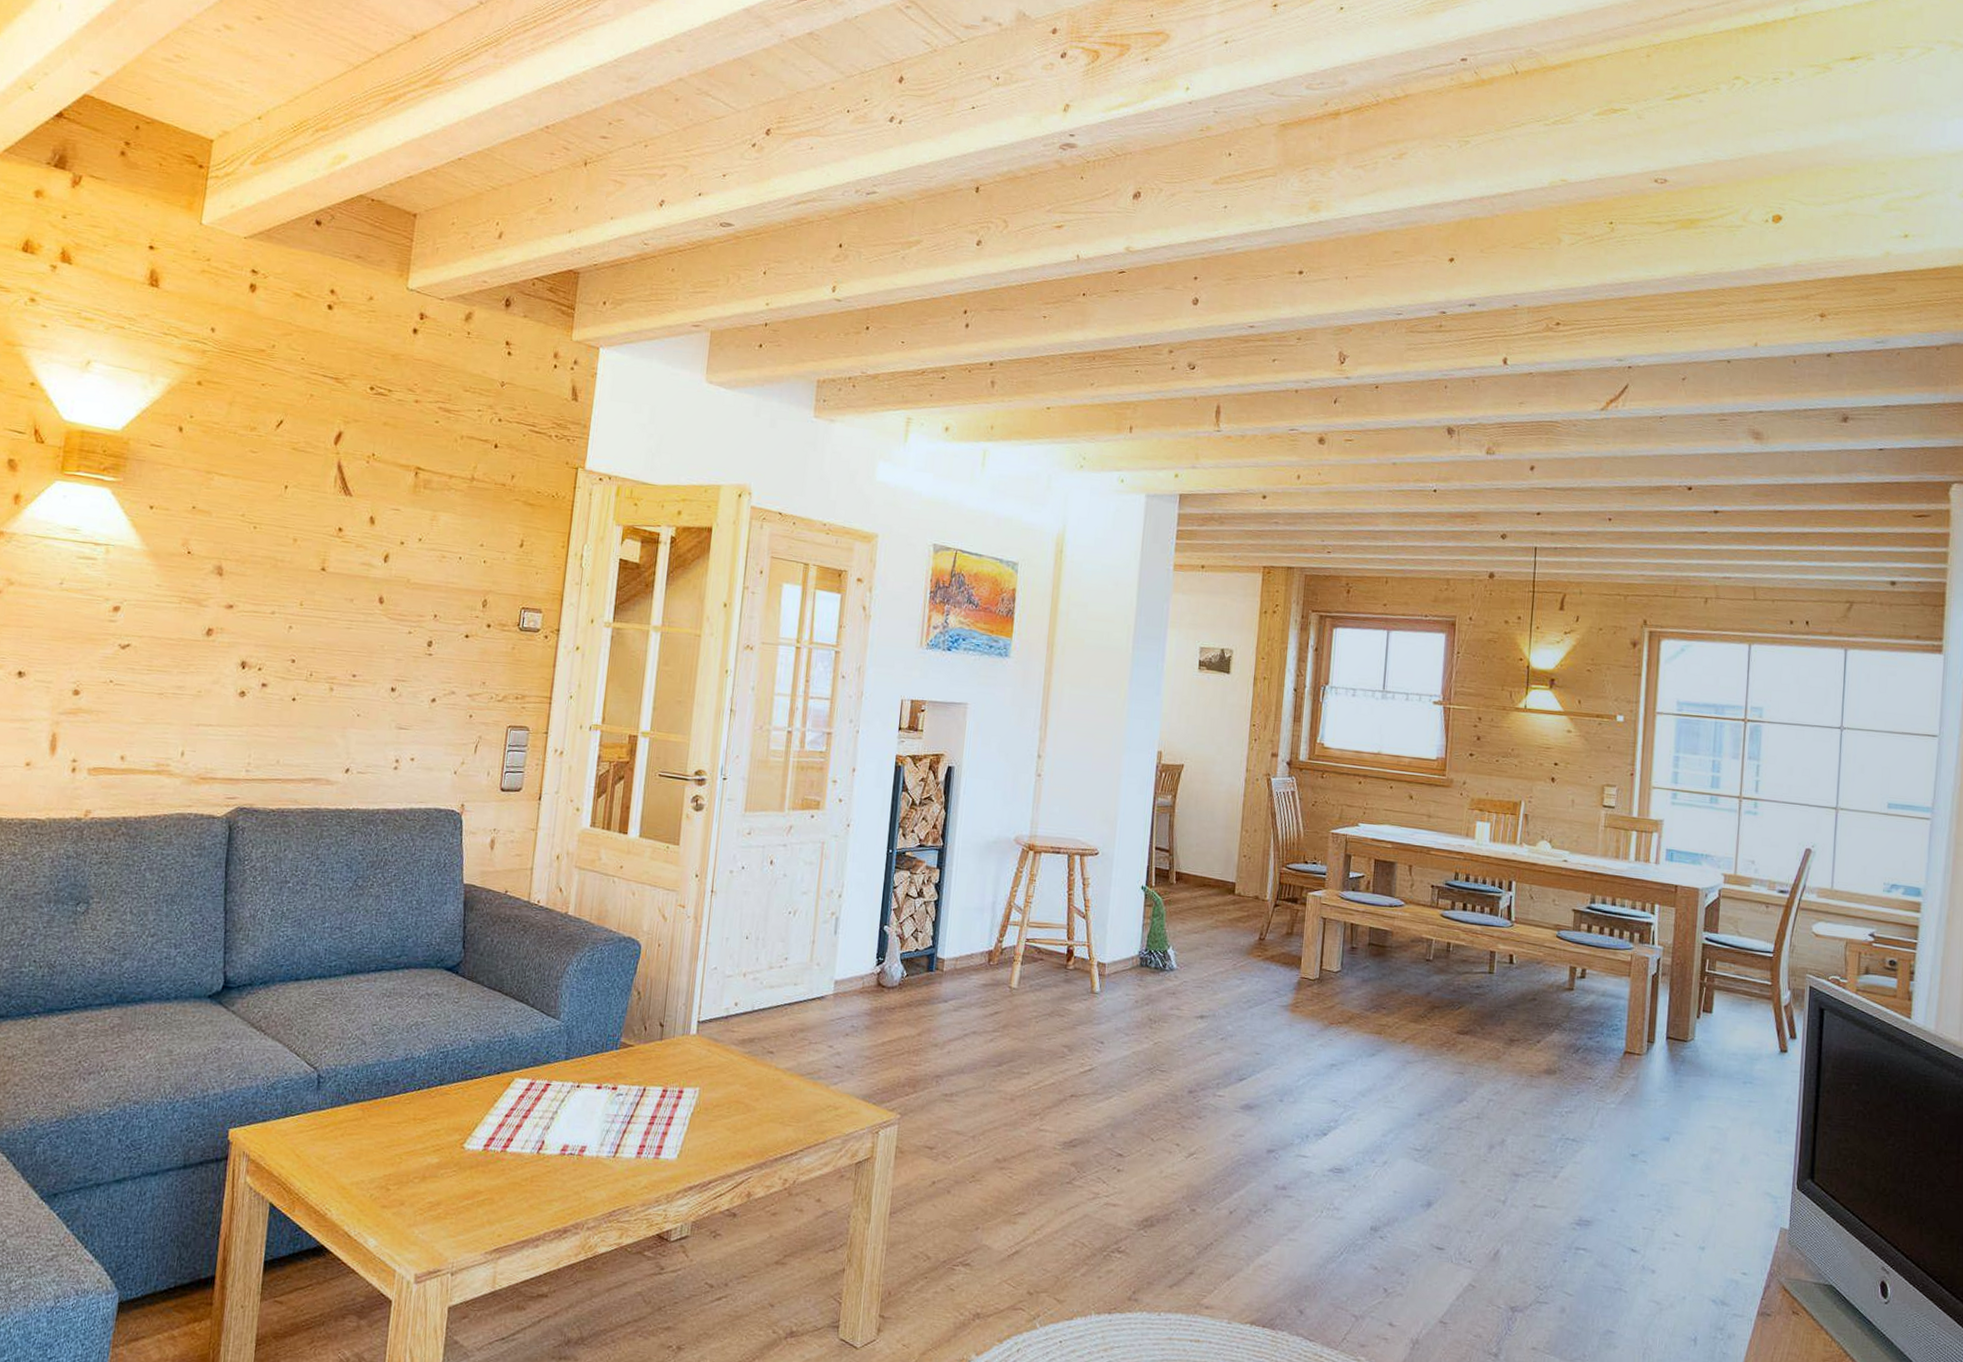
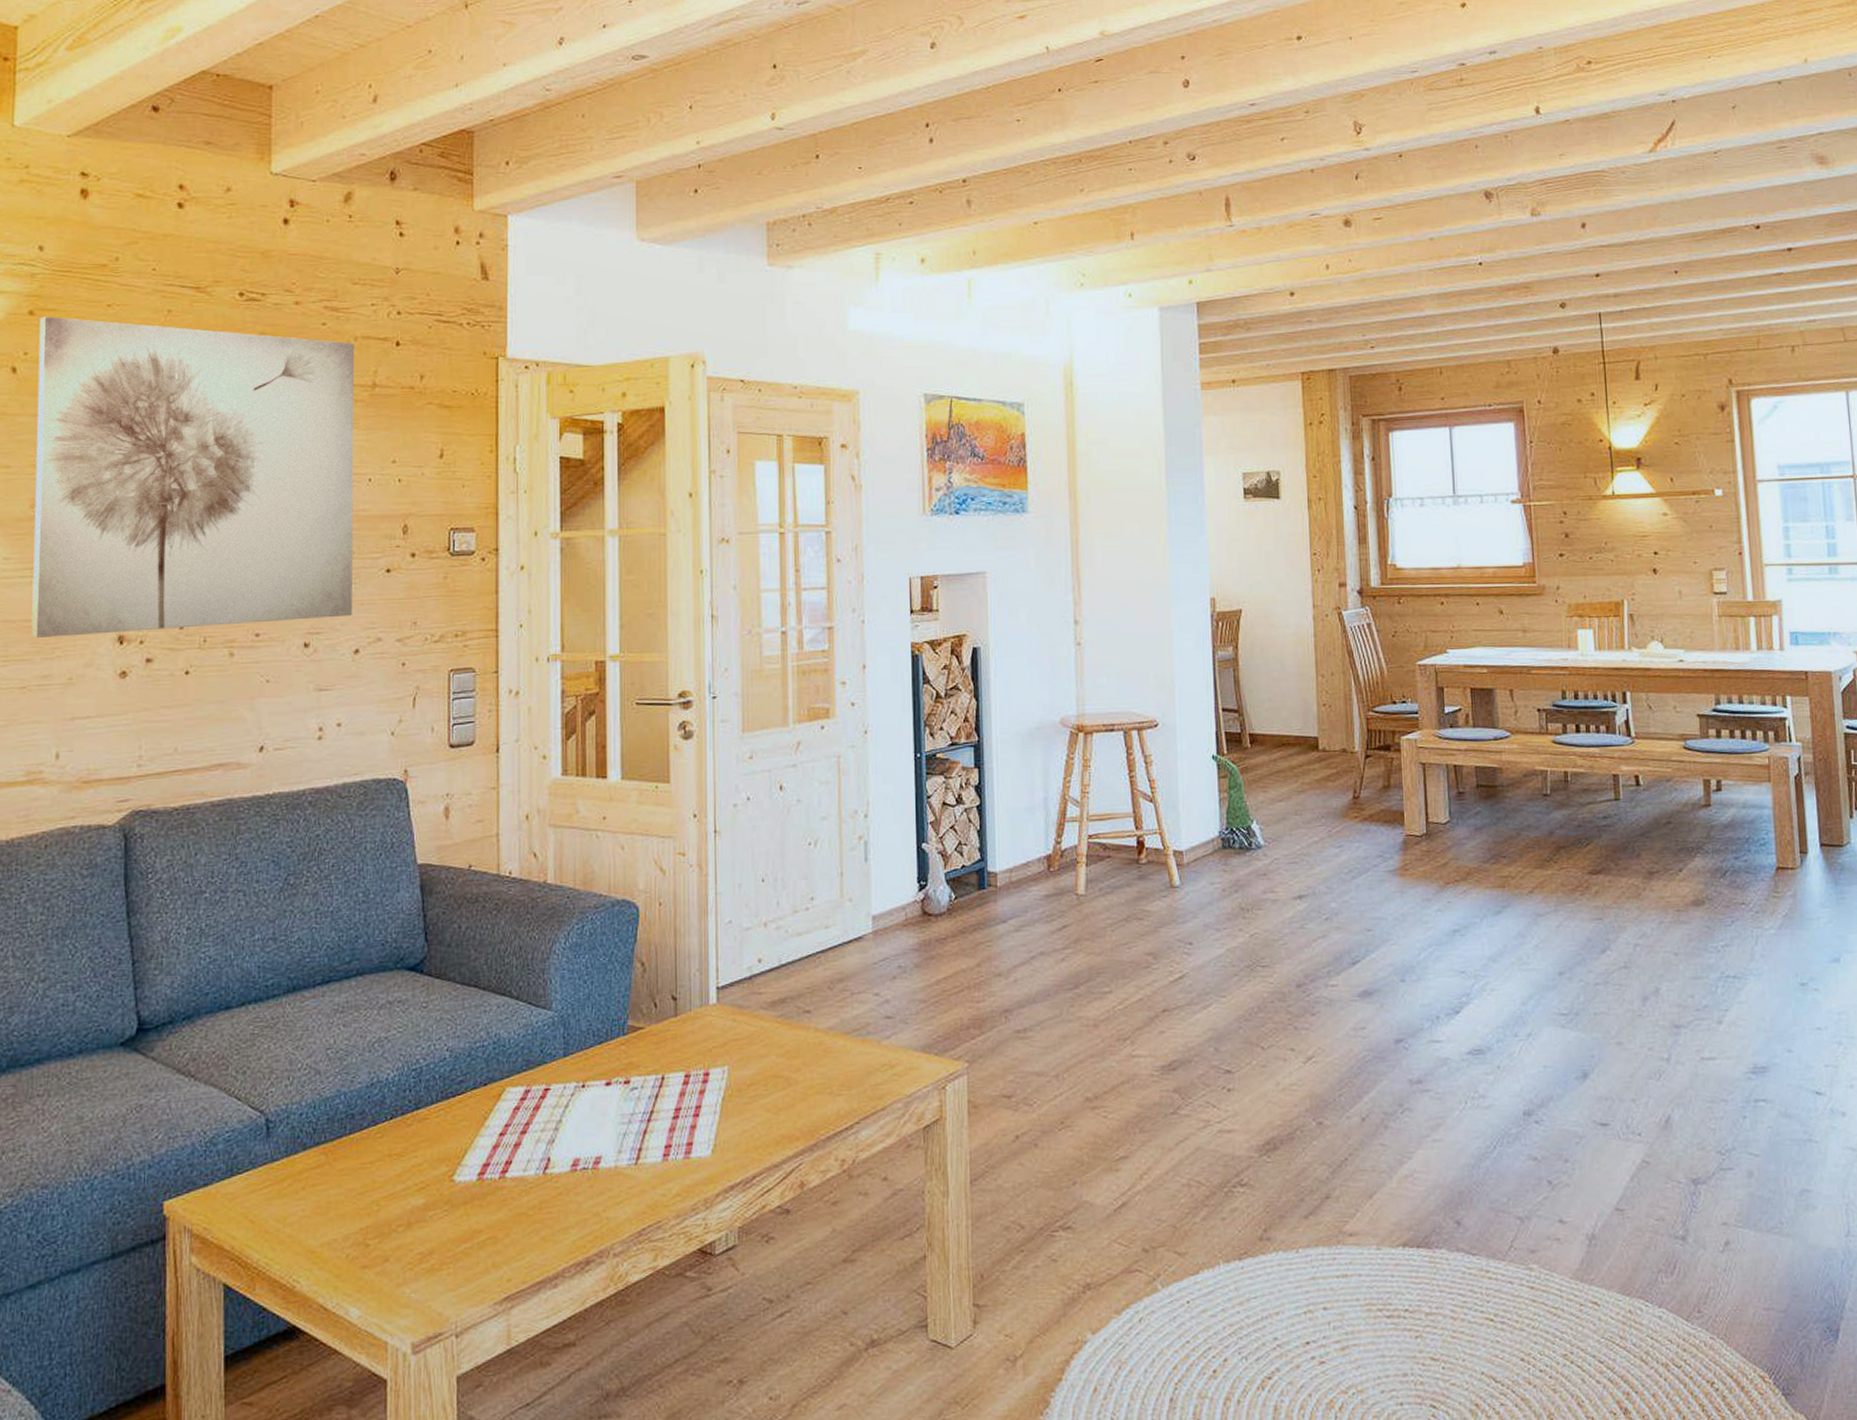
wall art: none [172,387,460,670] -> present [31,316,355,638]

